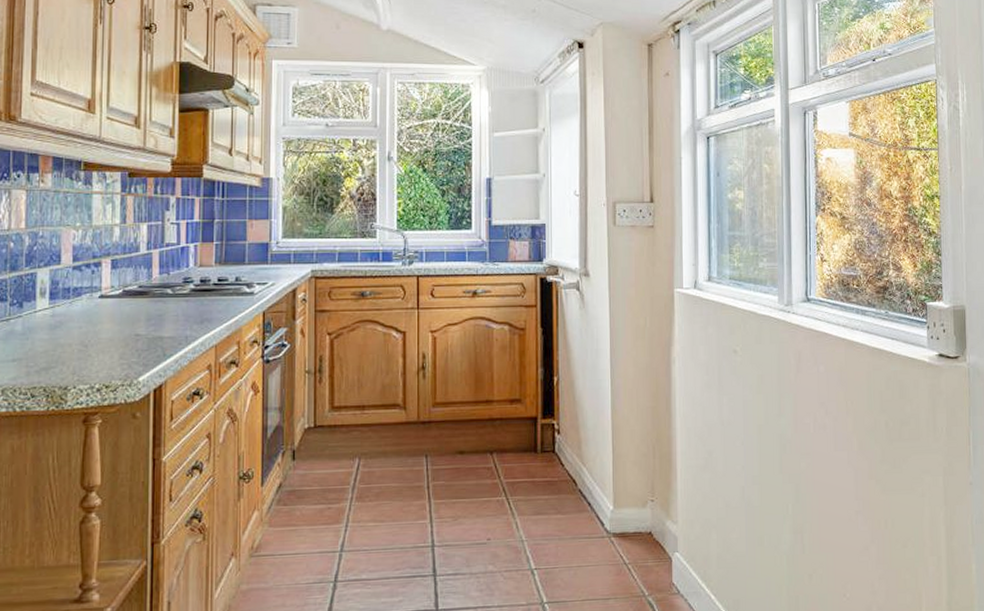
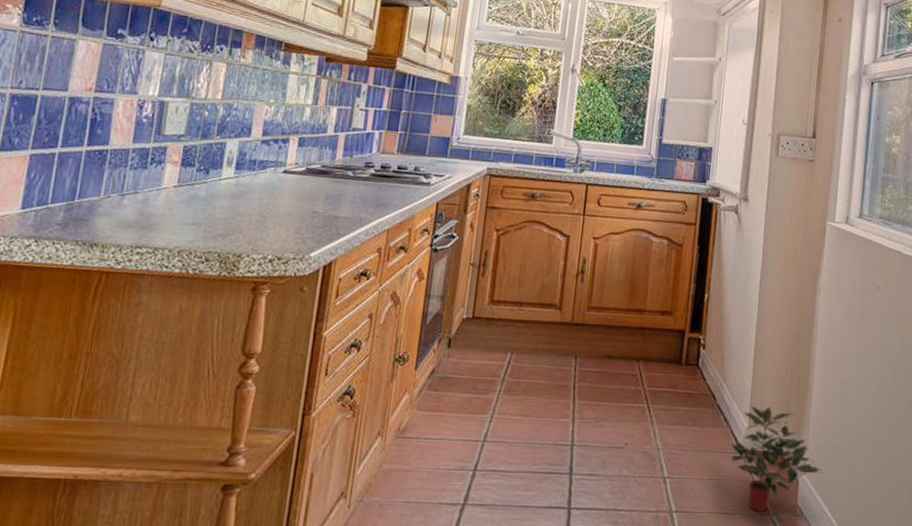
potted plant: none [597,486,695,595] -> present [731,406,822,513]

